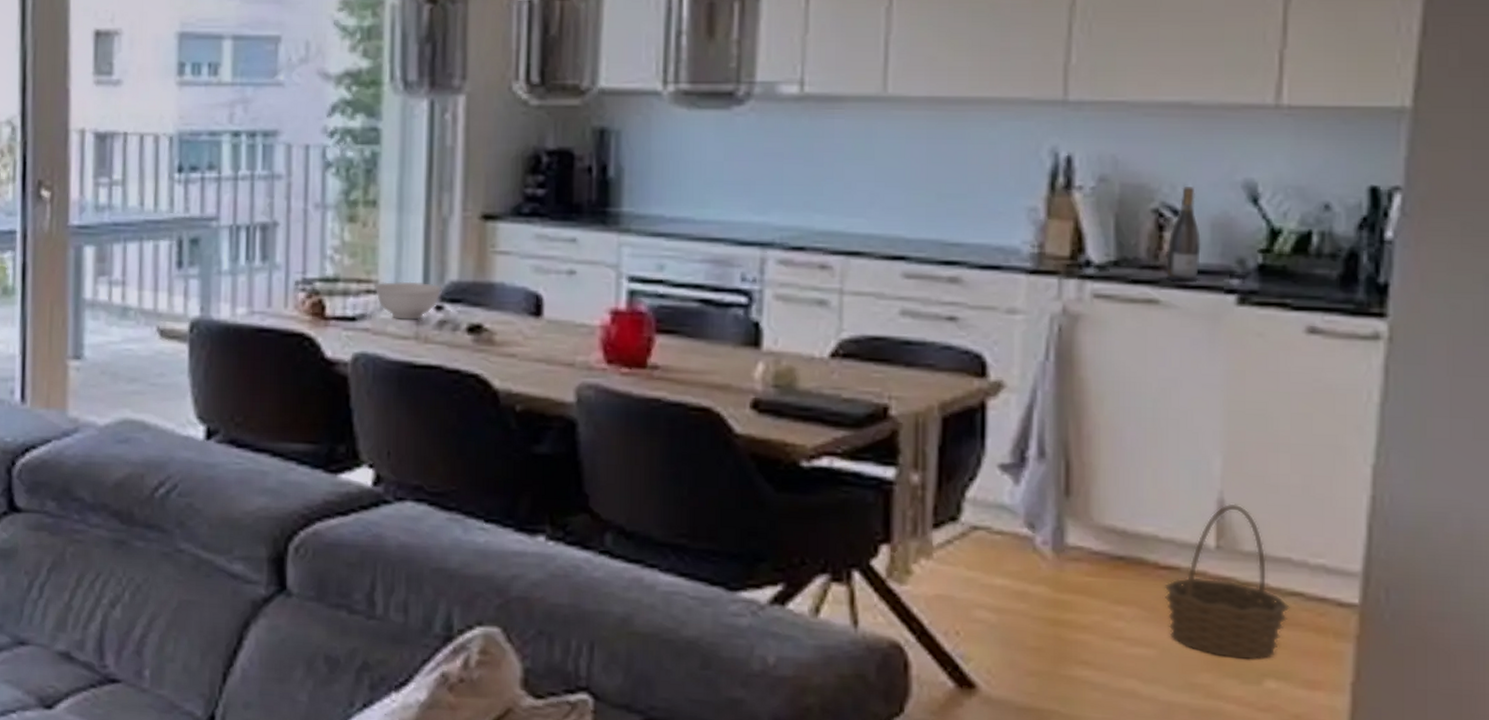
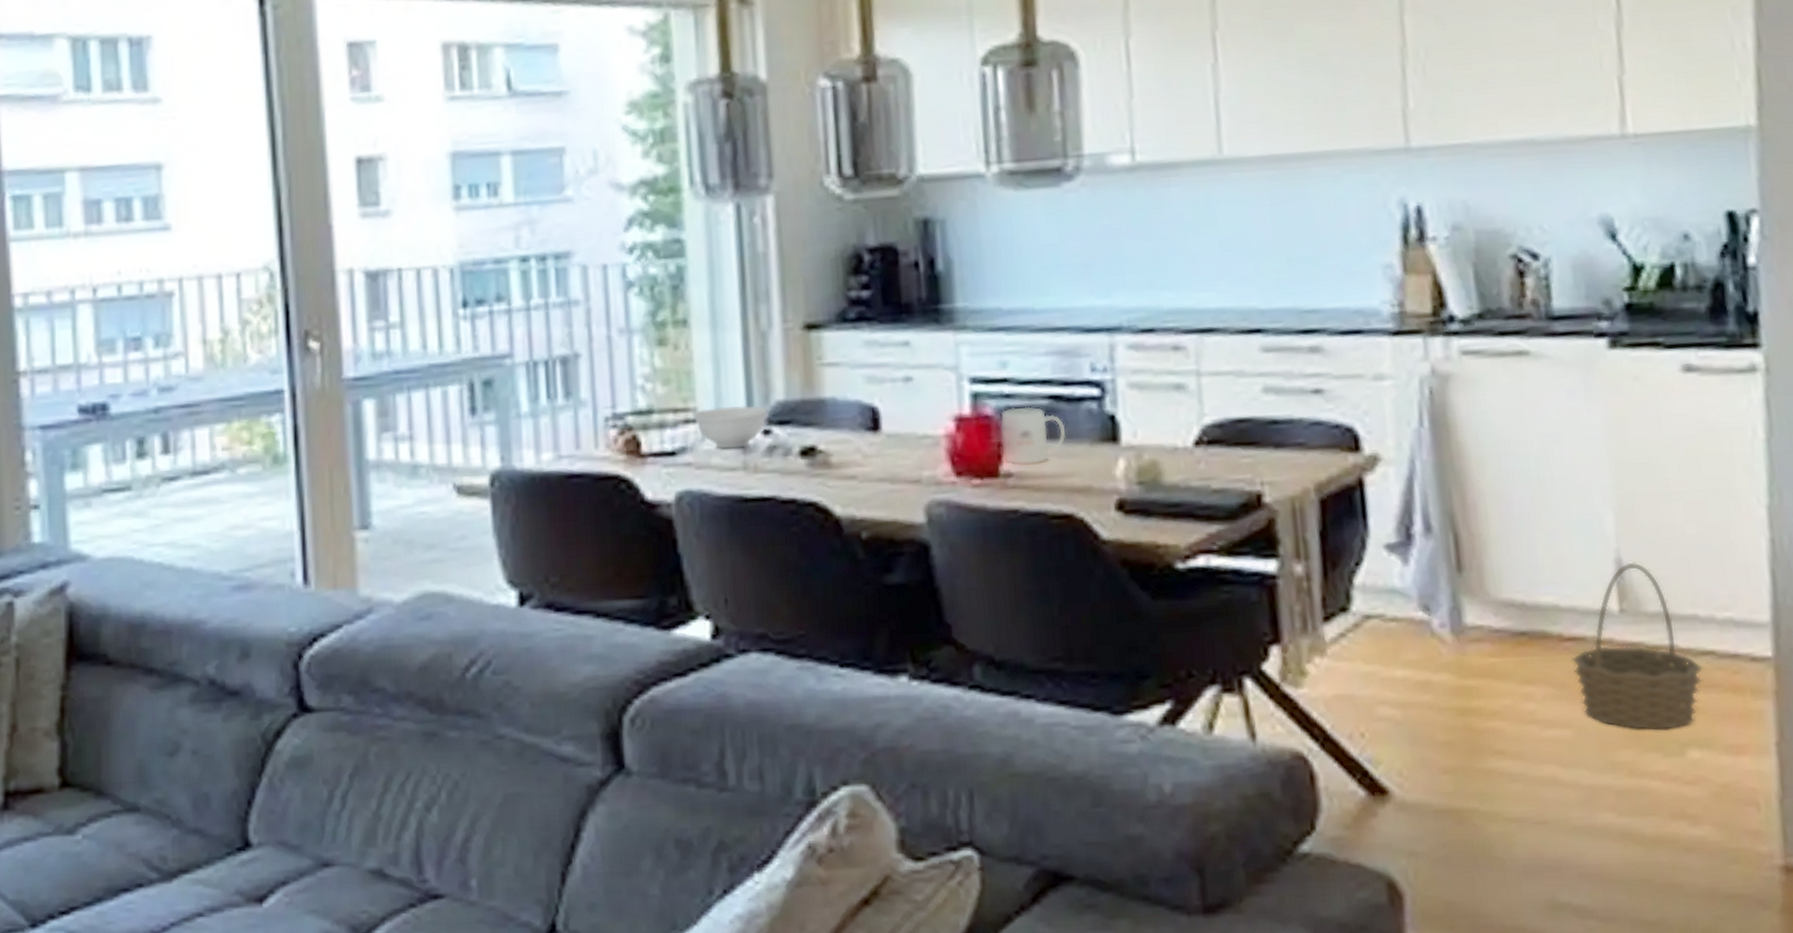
mug: none [652,307,712,360] -> present [1000,406,1067,465]
wine bottle: present [1166,187,1201,284] -> none [1530,228,1566,331]

